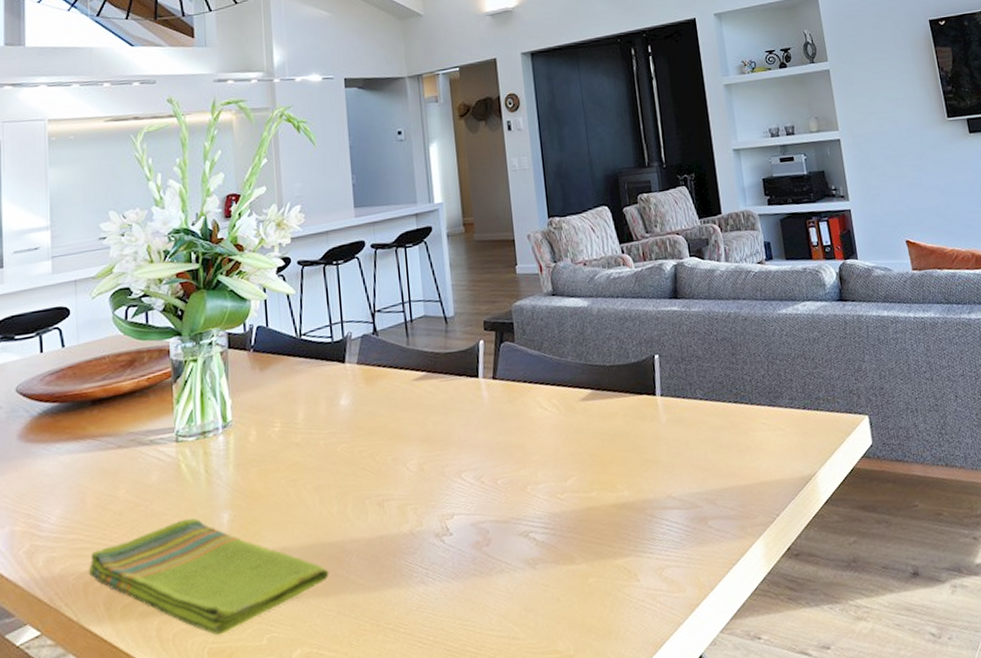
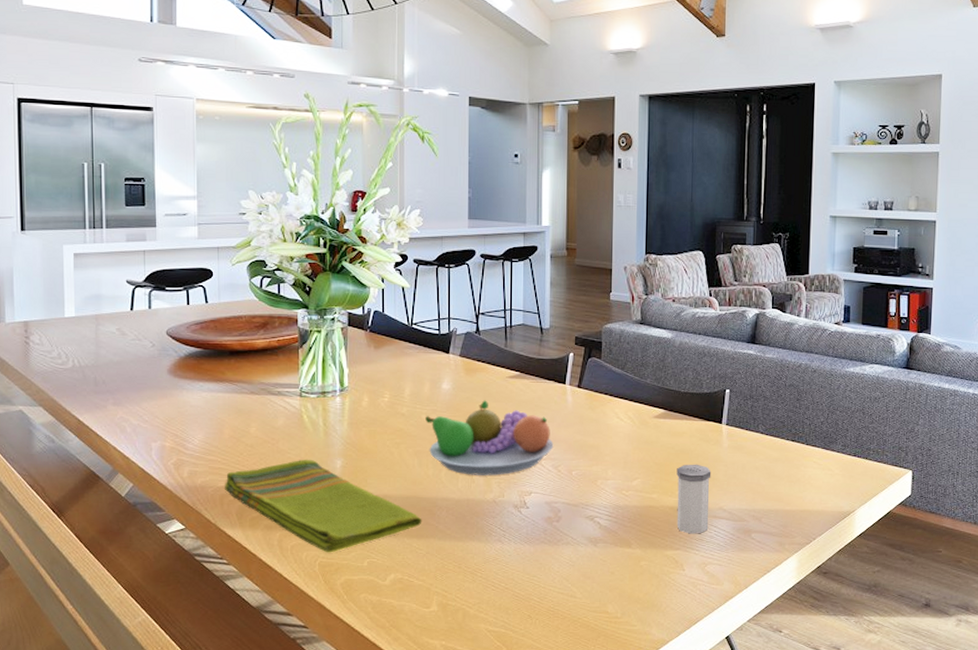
fruit bowl: none [324,411,473,506] -> present [425,400,554,475]
salt shaker: none [614,447,660,535] -> present [676,464,711,534]

